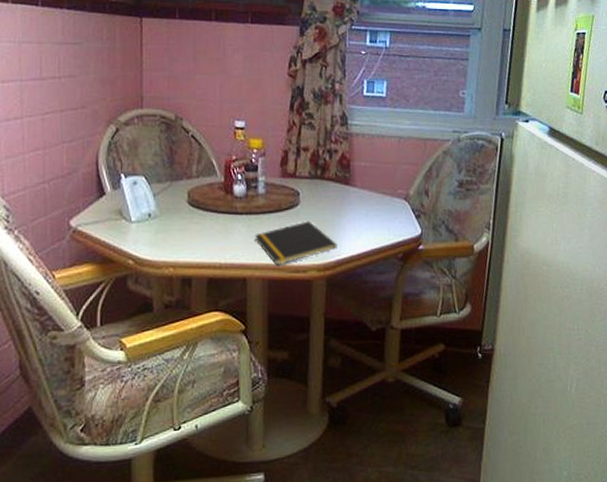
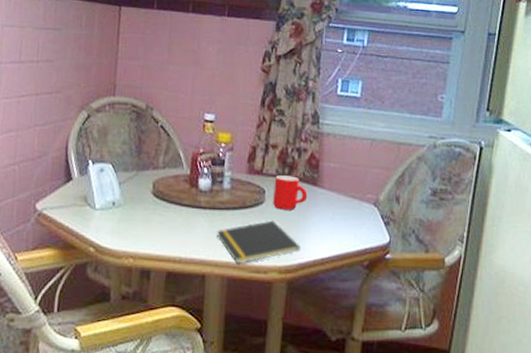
mug: none [308,177,341,210] -> present [273,175,308,210]

